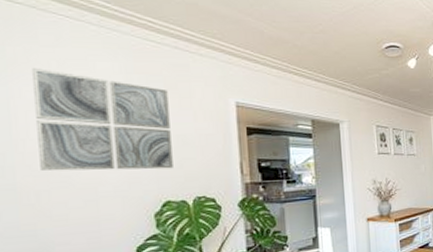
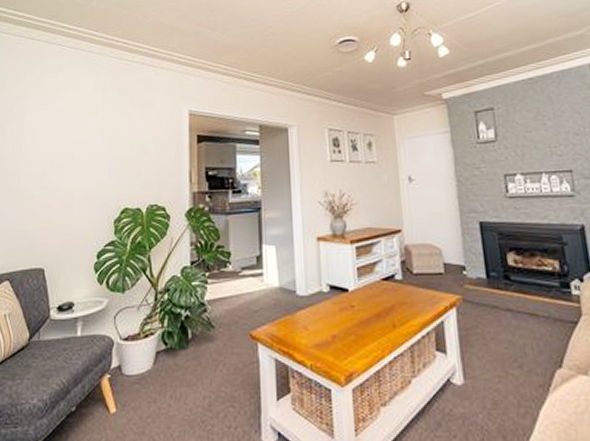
wall art: present [32,68,173,171] -> none [37,91,133,178]

